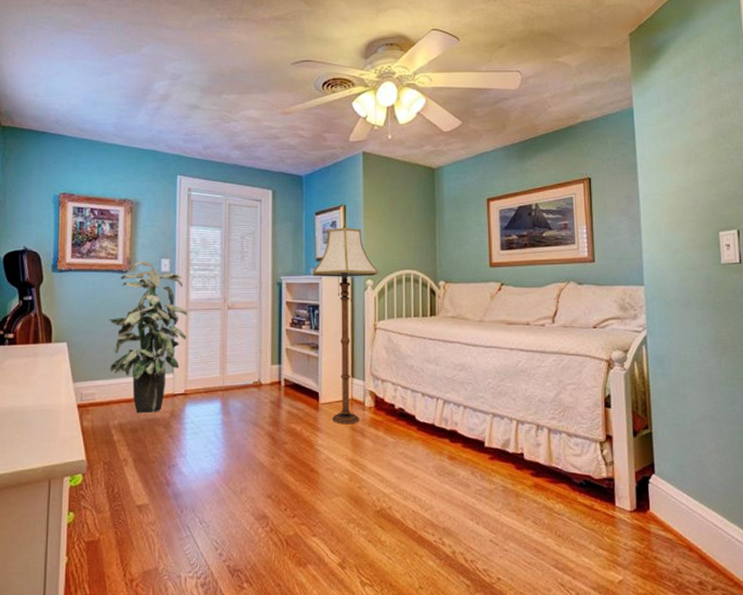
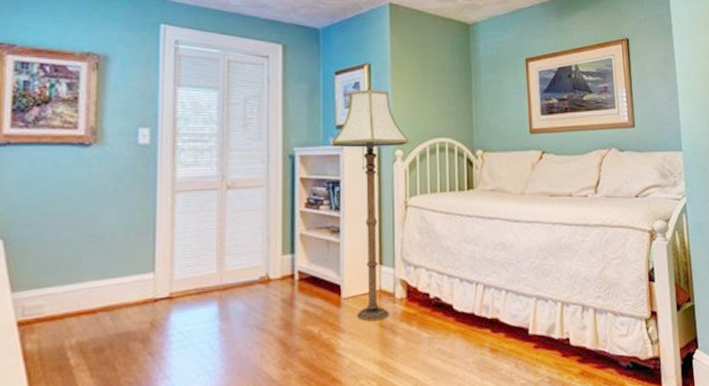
indoor plant: present [108,261,188,414] -> none [63,131,174,328]

